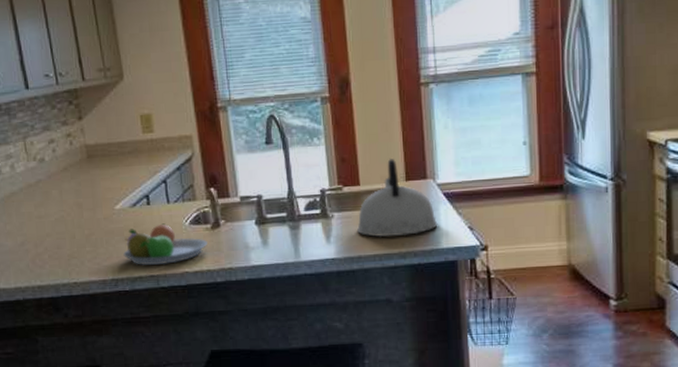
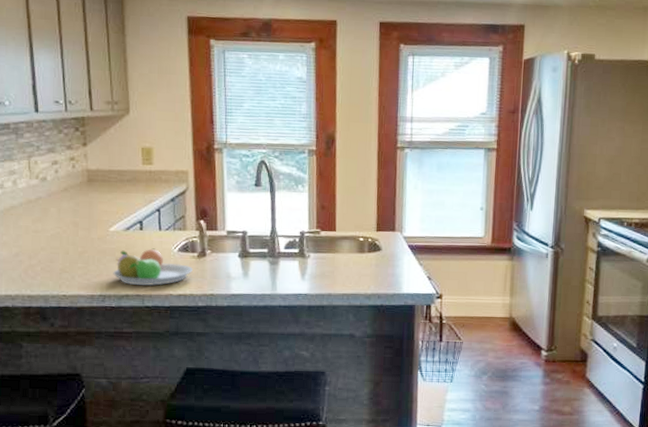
kettle: present [357,158,438,238] -> none [330,209,401,279]

